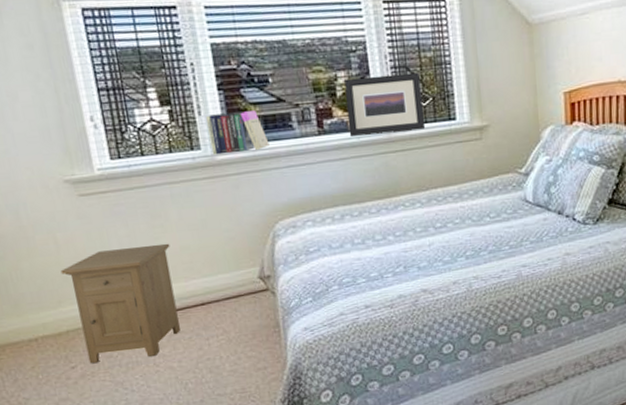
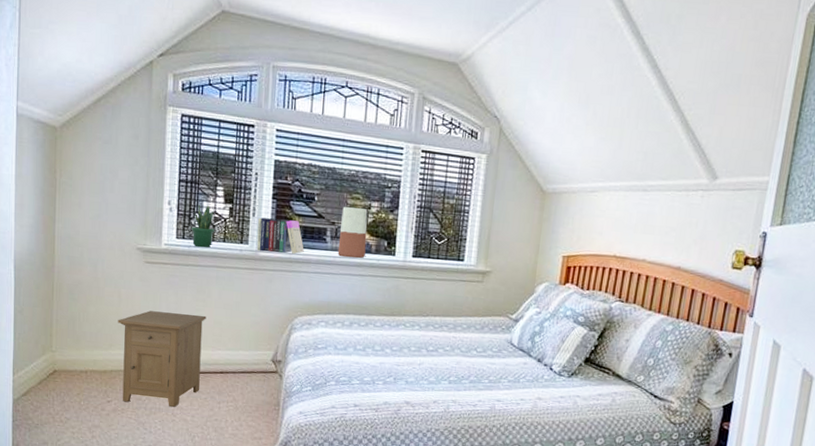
planter: none [125,112,157,166] -> present [192,204,215,248]
vase: none [304,80,343,143] -> present [337,206,368,259]
picture frame: present [344,72,426,138] -> none [371,209,440,264]

